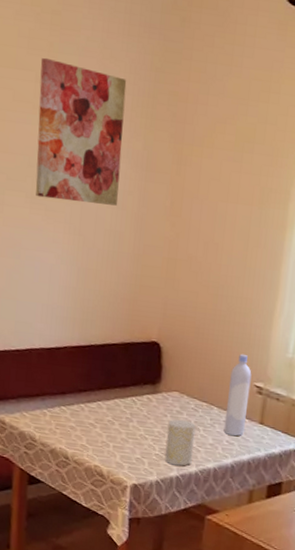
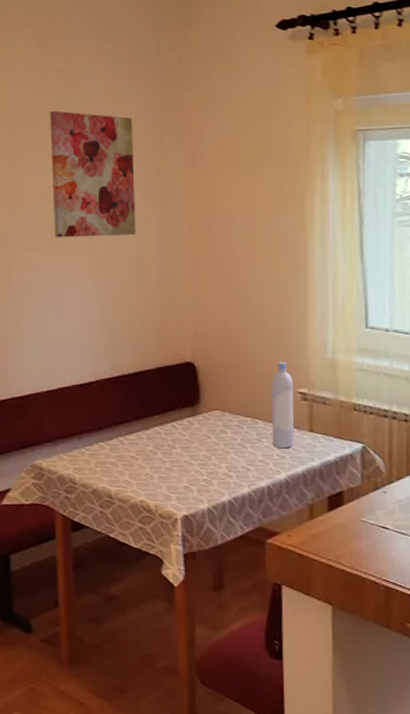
cup: present [164,419,196,466] -> none [213,439,243,489]

